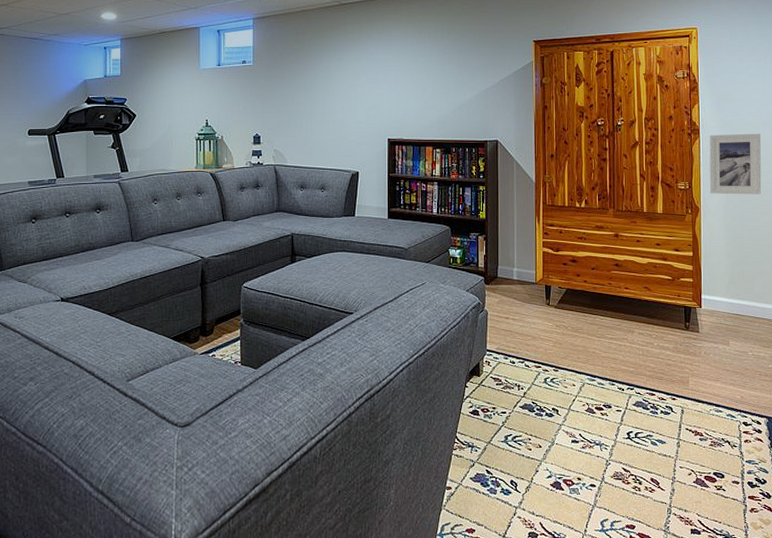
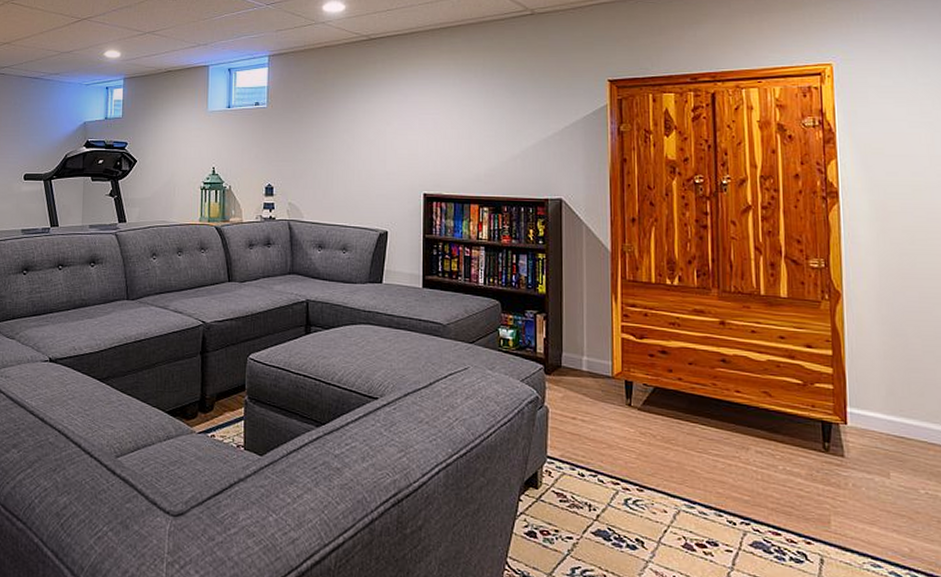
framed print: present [709,133,762,195] -> none [852,198,933,279]

